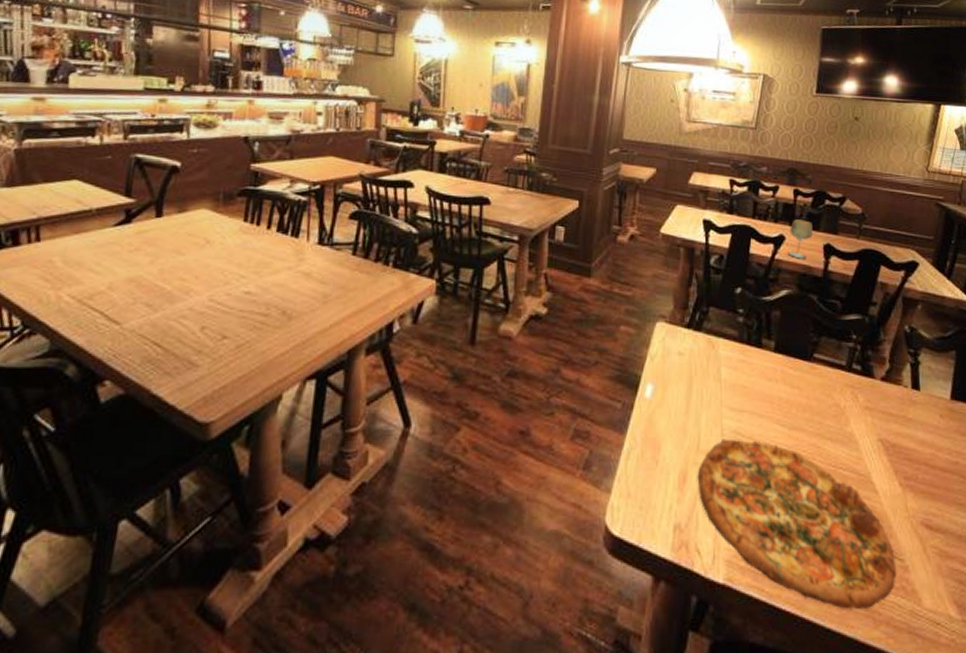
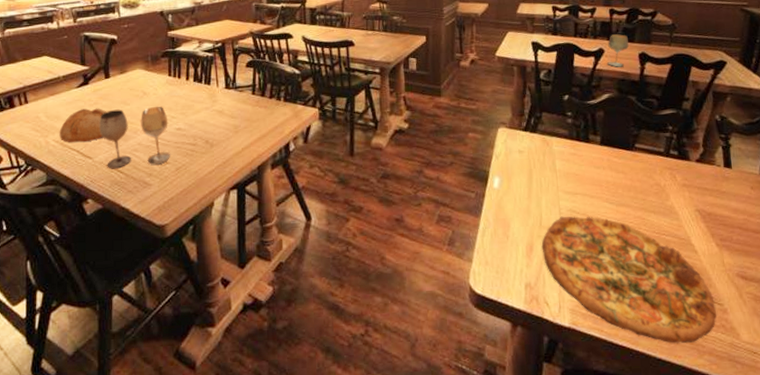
bread: none [77,255,152,300] -> present [59,108,107,142]
wineglass: none [136,259,235,339] -> present [99,106,170,168]

